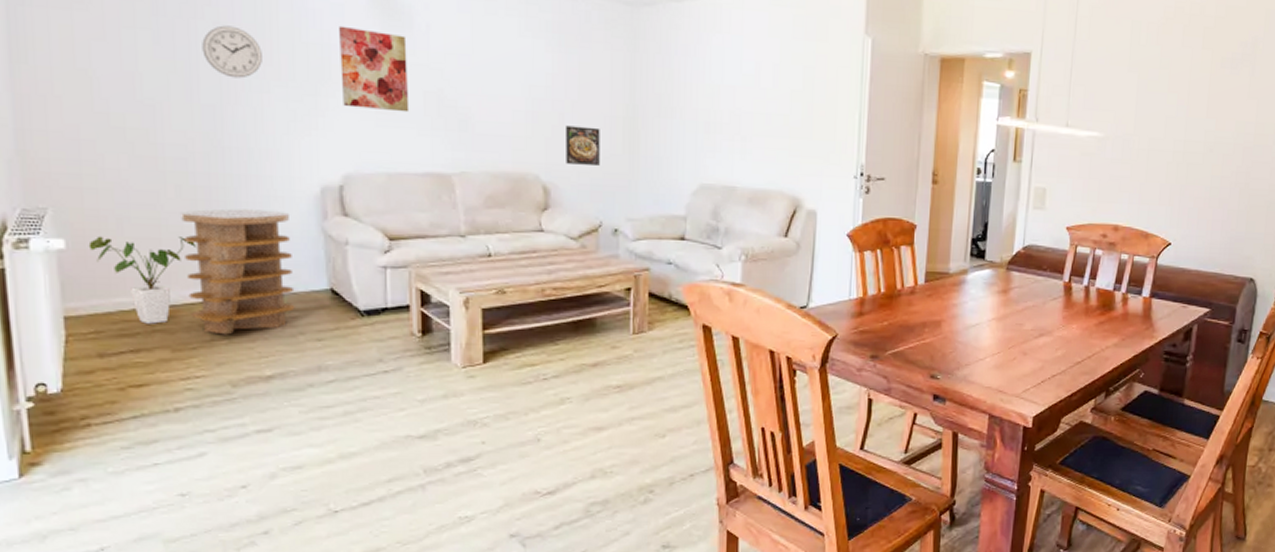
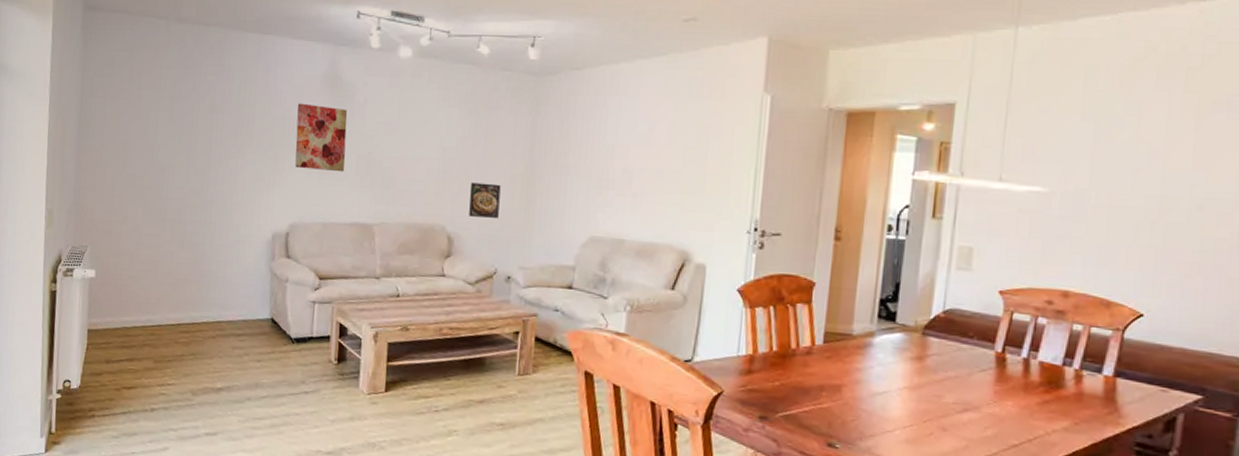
house plant: present [88,236,196,324] -> none [110,268,180,339]
side table: present [179,208,295,335] -> none [170,249,247,352]
wall clock: present [202,25,262,79] -> none [200,106,241,147]

